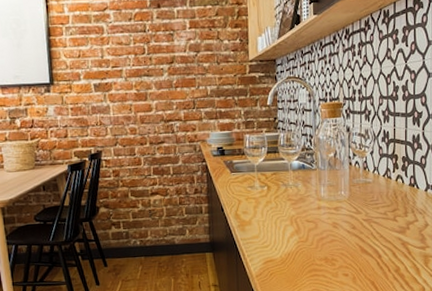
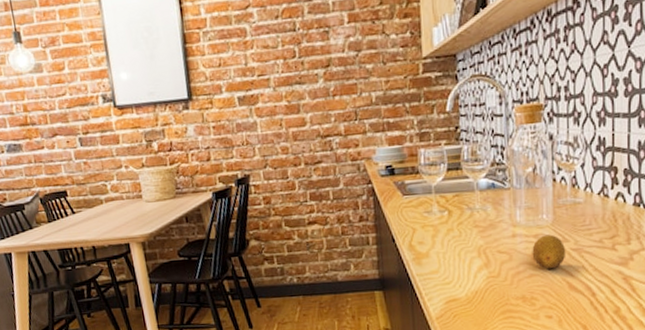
fruit: none [333,207,359,236] -> present [532,234,566,269]

